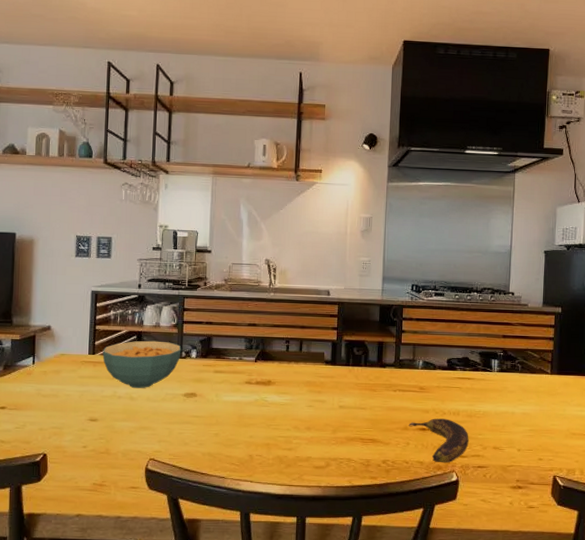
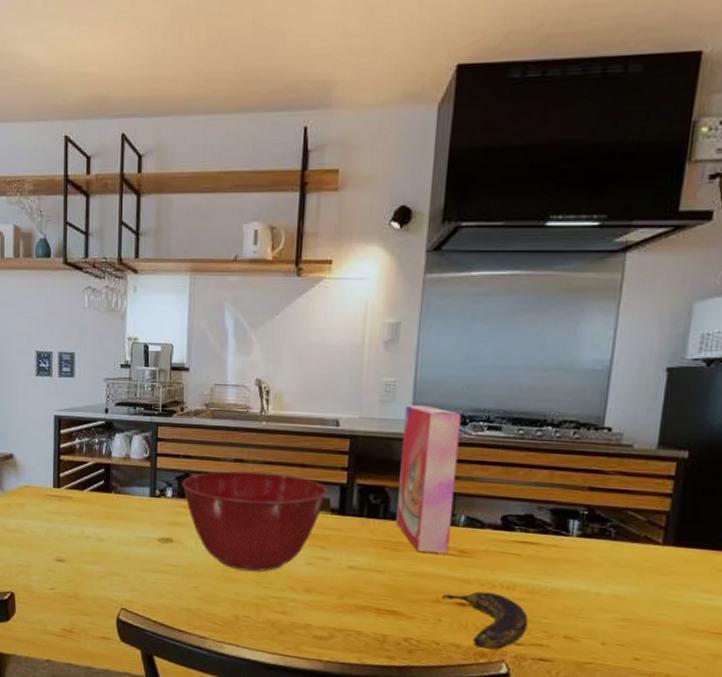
cereal bowl: present [102,340,182,389] -> none [68,474,155,529]
mixing bowl: none [205,333,322,416] -> present [182,471,328,572]
cereal box: none [373,278,417,391] -> present [395,404,462,554]

